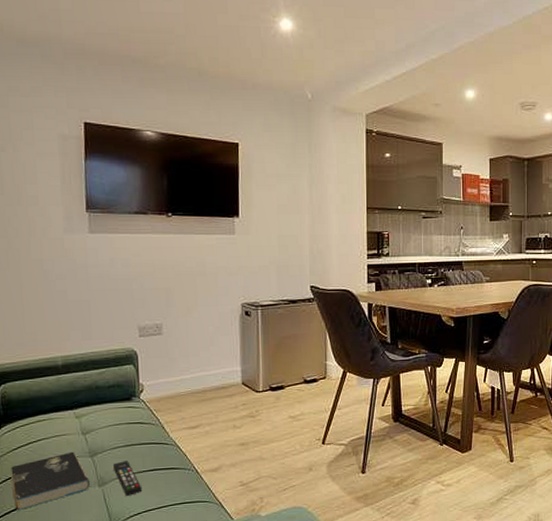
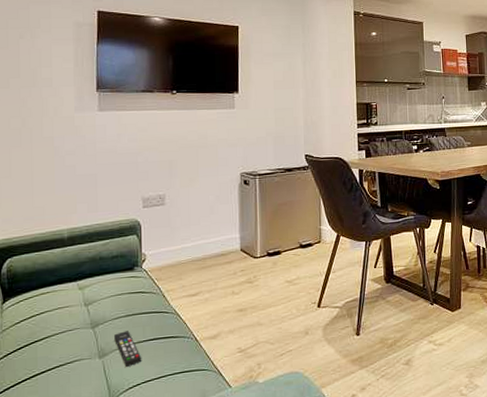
book: present [11,451,91,511] -> none [12,323,91,387]

